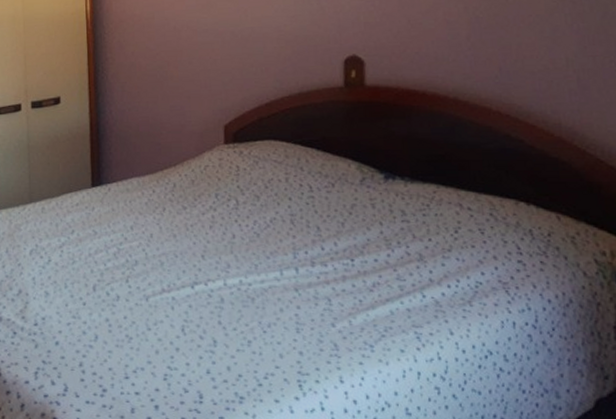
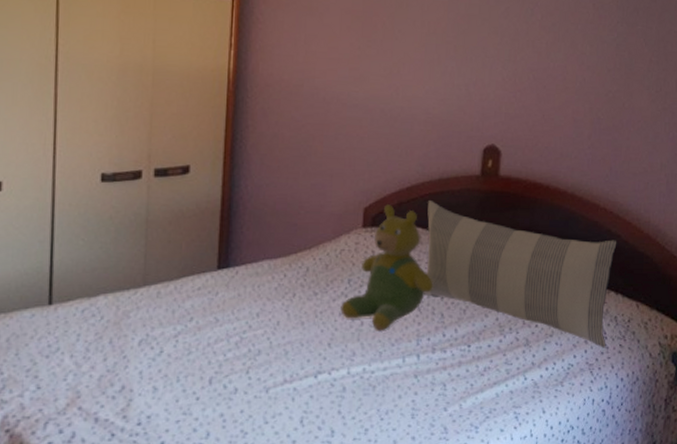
teddy bear: none [210,121,307,243] -> present [340,204,435,330]
pillow: none [290,113,523,265] -> present [424,199,617,348]

